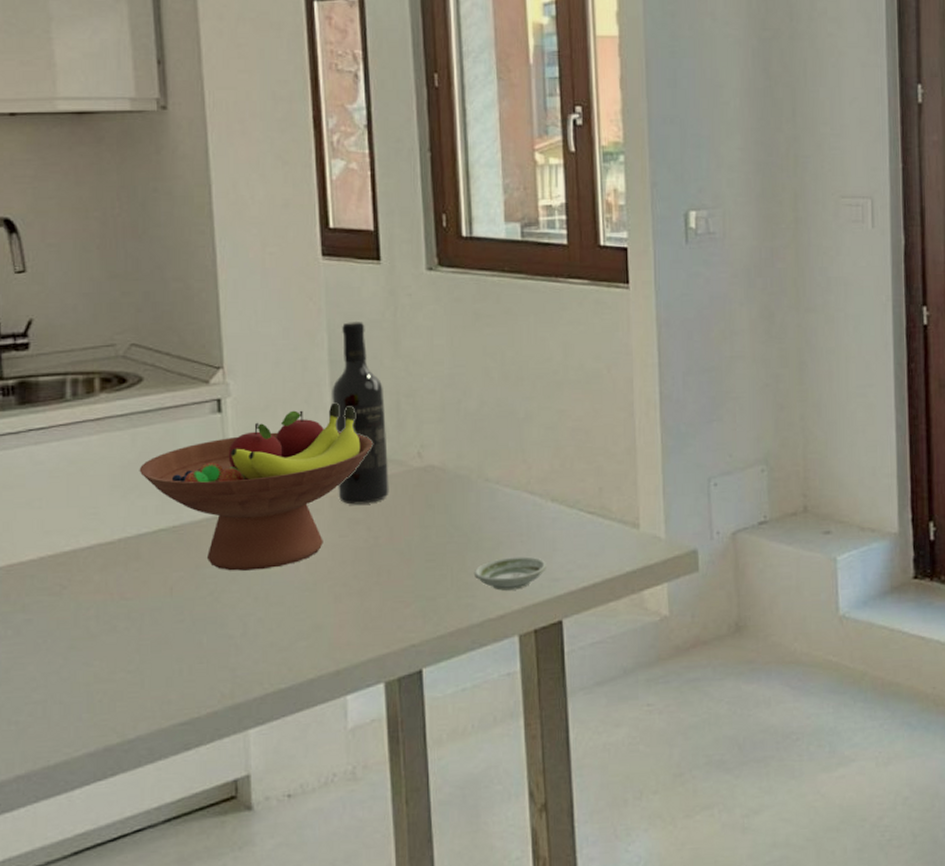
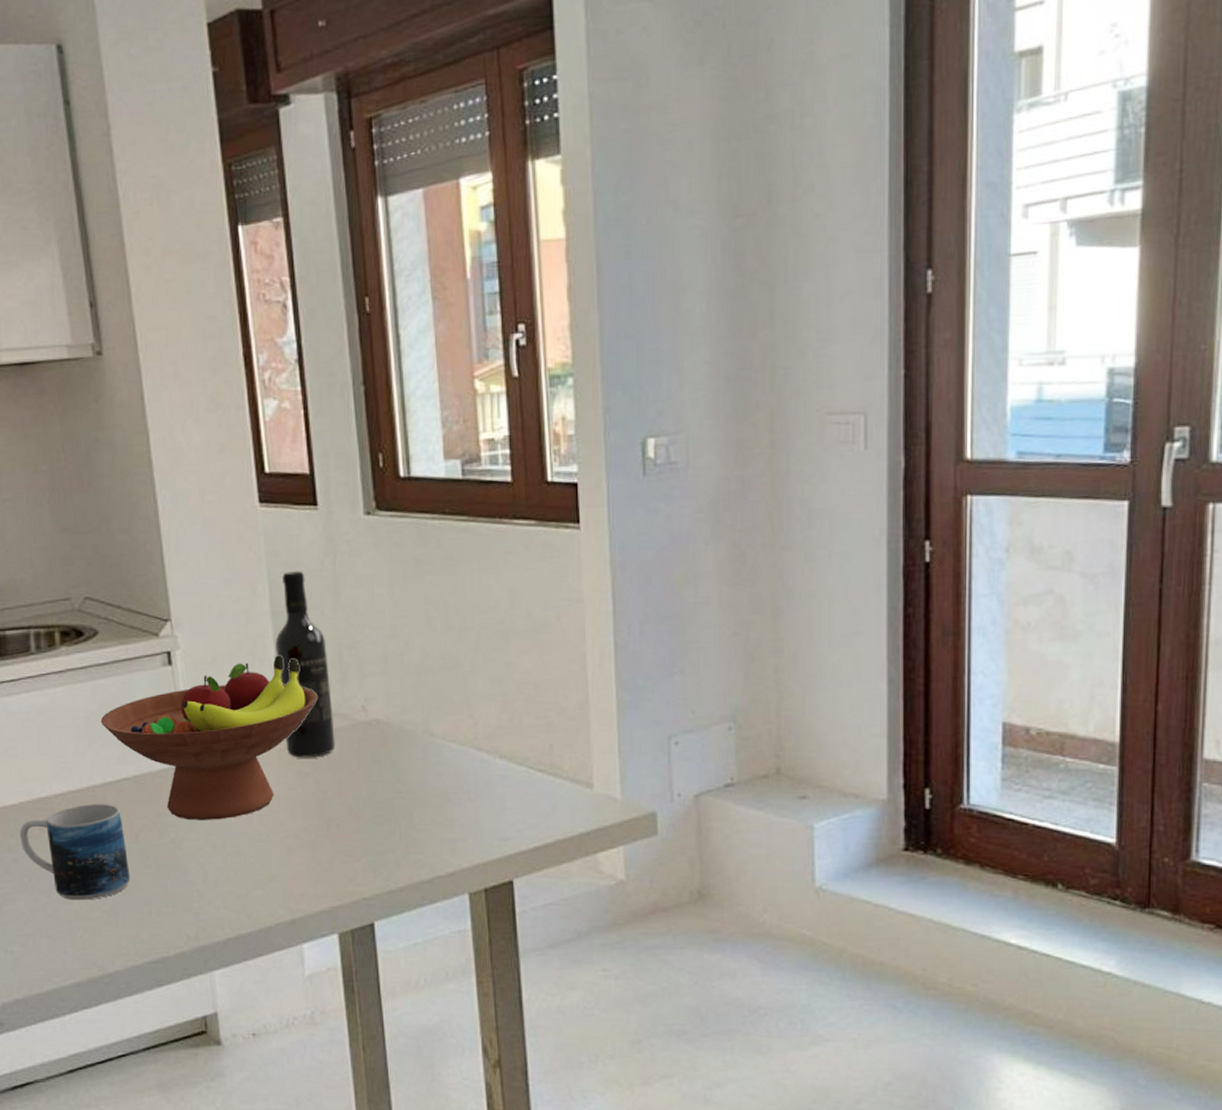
mug: none [36,556,160,662] -> present [19,804,130,901]
saucer: present [473,556,548,591] -> none [421,814,497,848]

